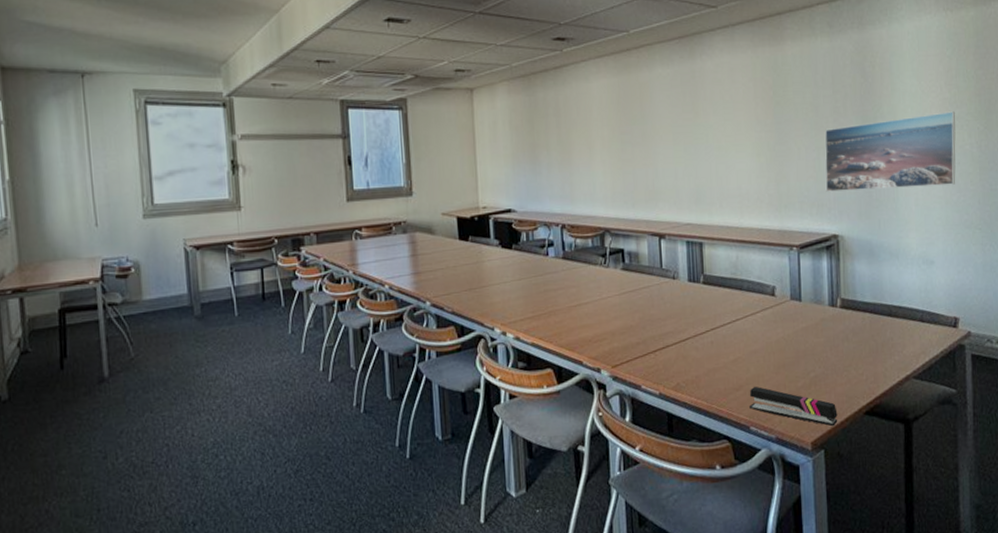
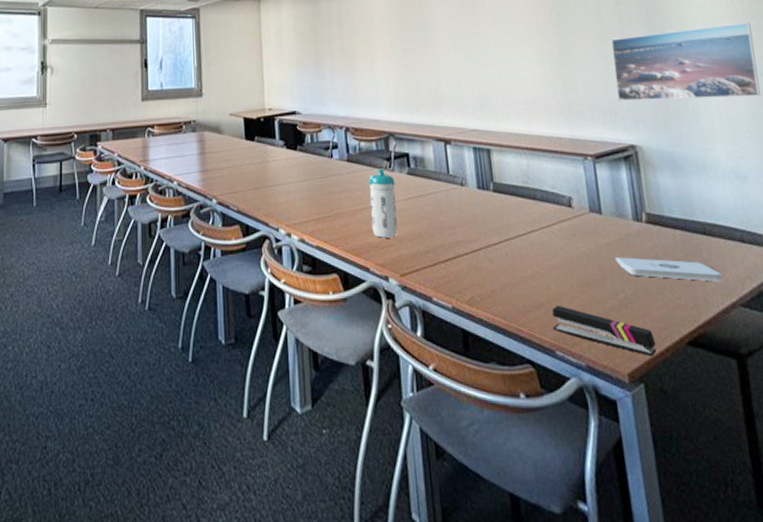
water bottle: none [583,265,611,333] -> present [368,168,398,238]
notepad: none [810,340,900,358] -> present [615,257,722,282]

